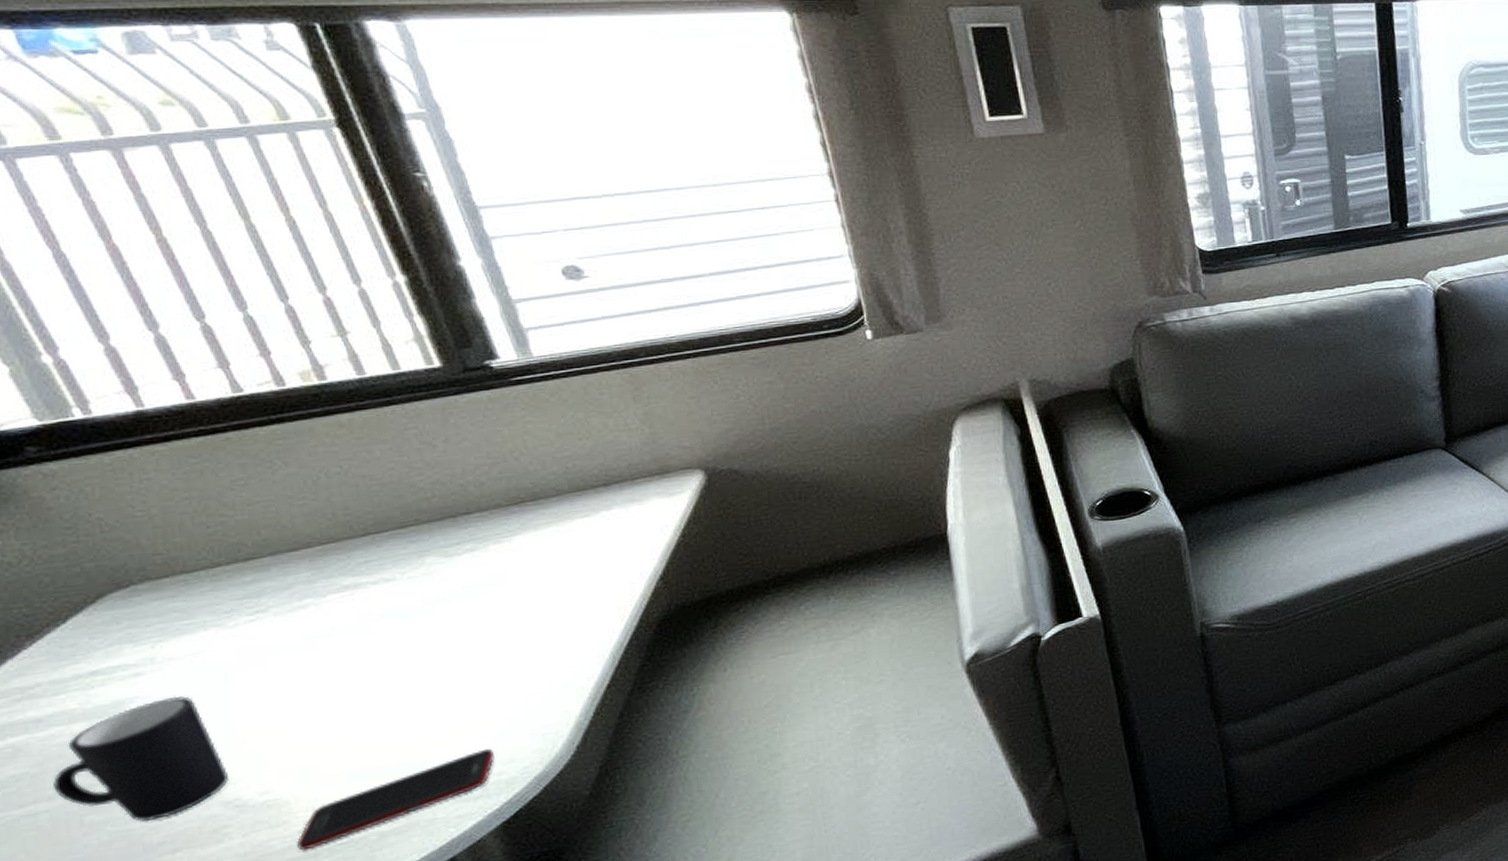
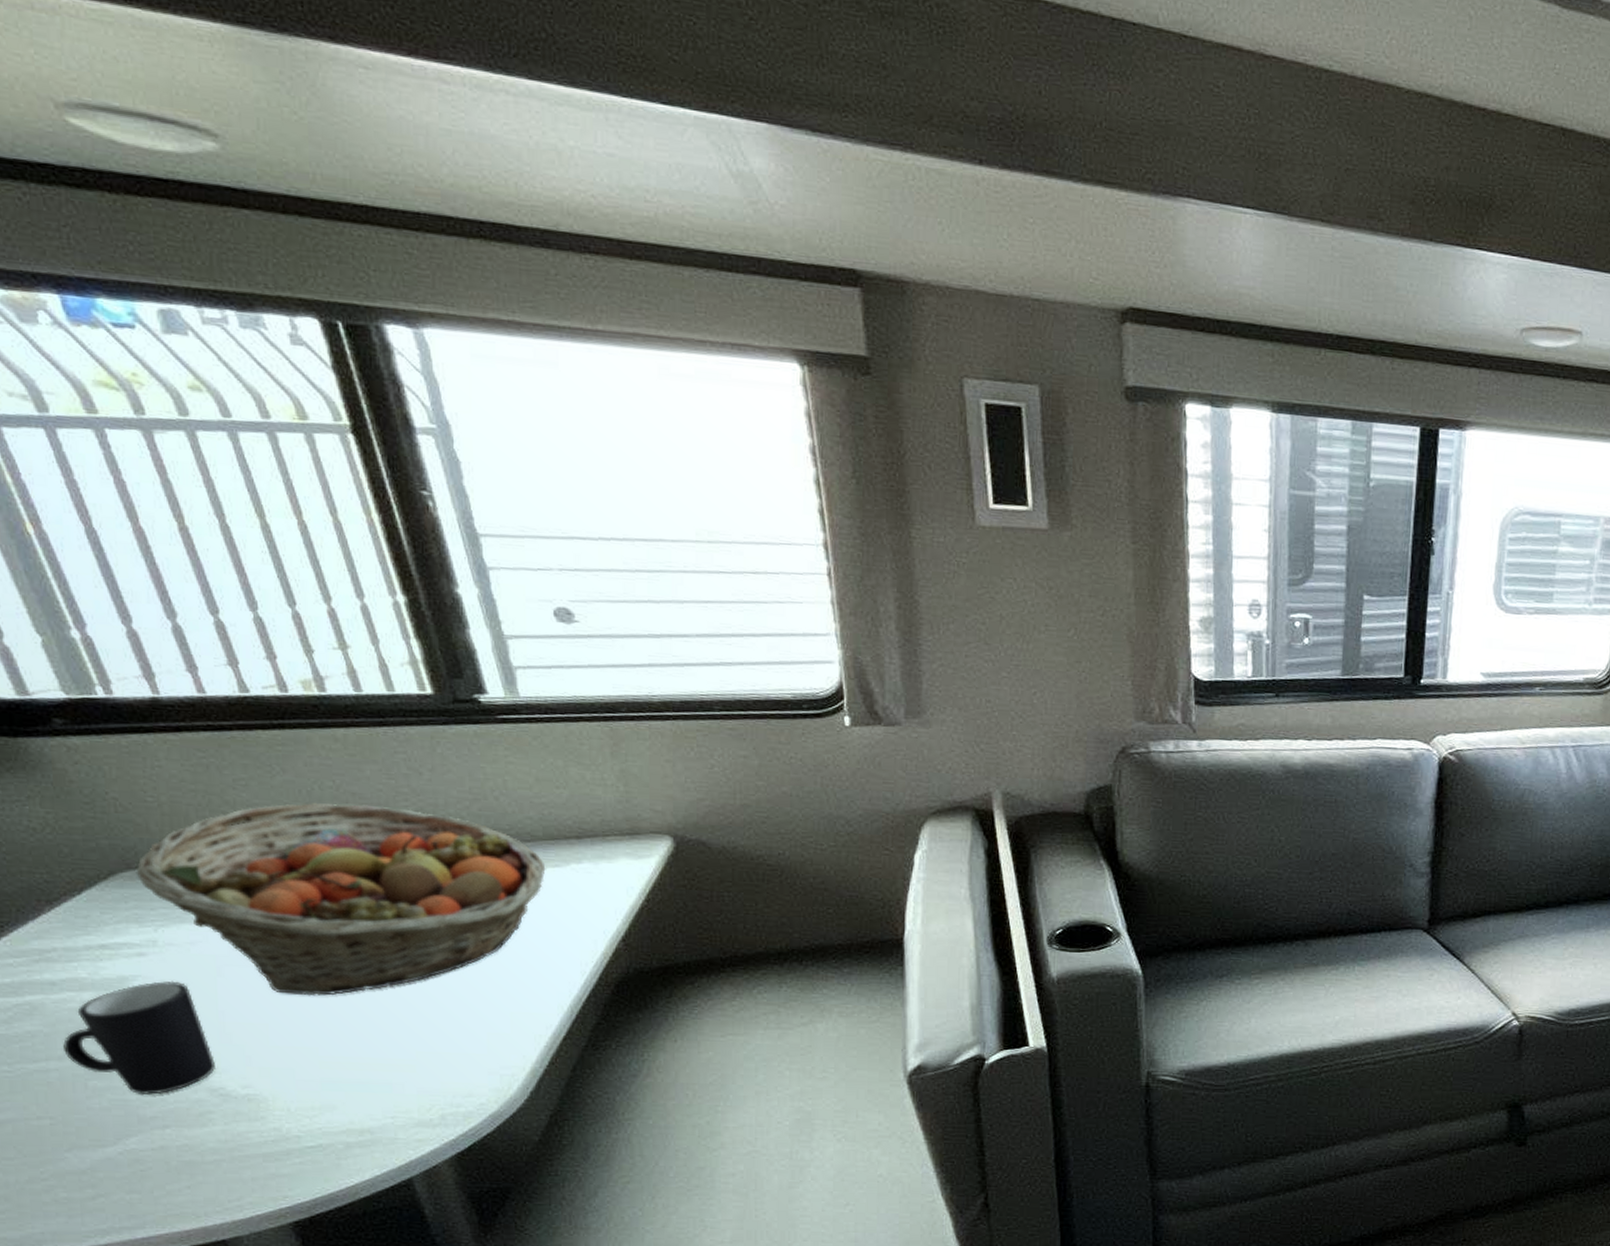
fruit basket: none [127,482,575,690] -> present [135,803,546,996]
cell phone: present [297,748,494,851] -> none [272,1079,454,1148]

